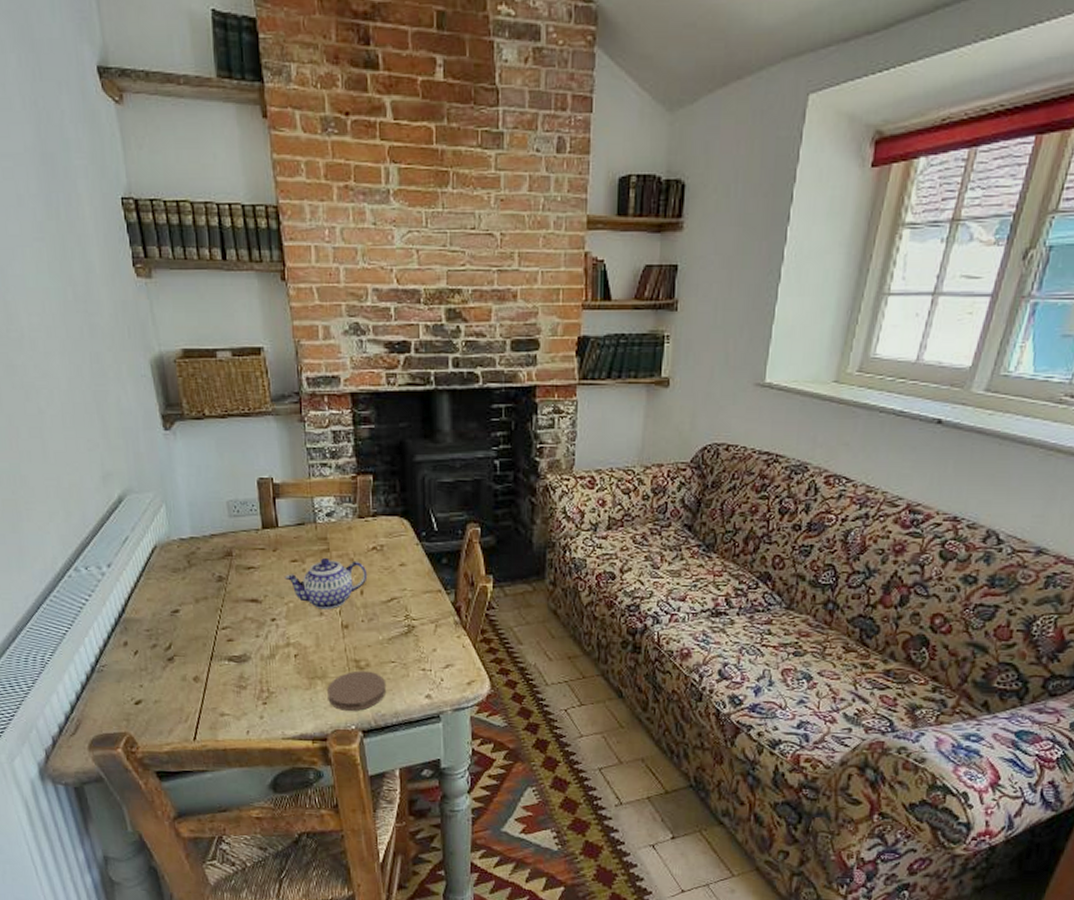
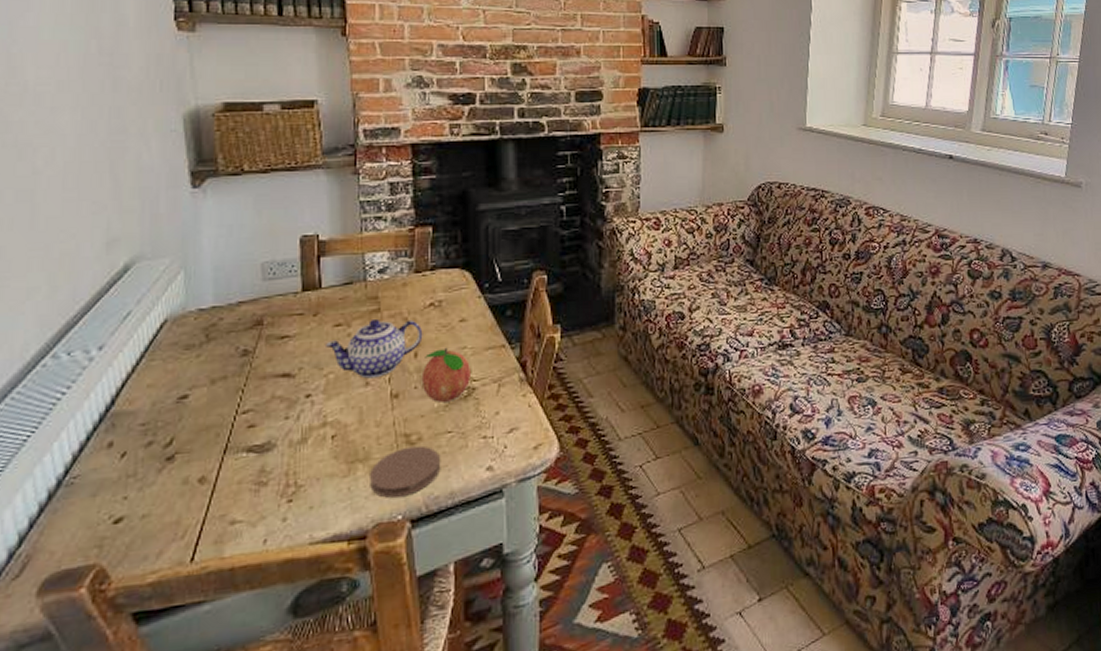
fruit: none [367,588,410,636] -> present [421,347,470,402]

